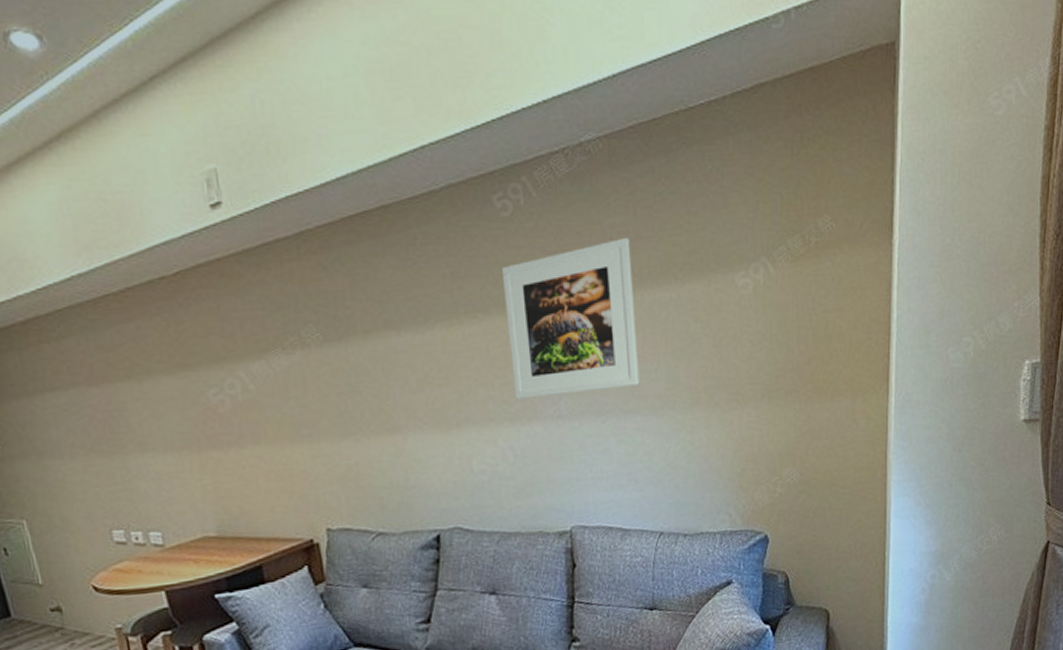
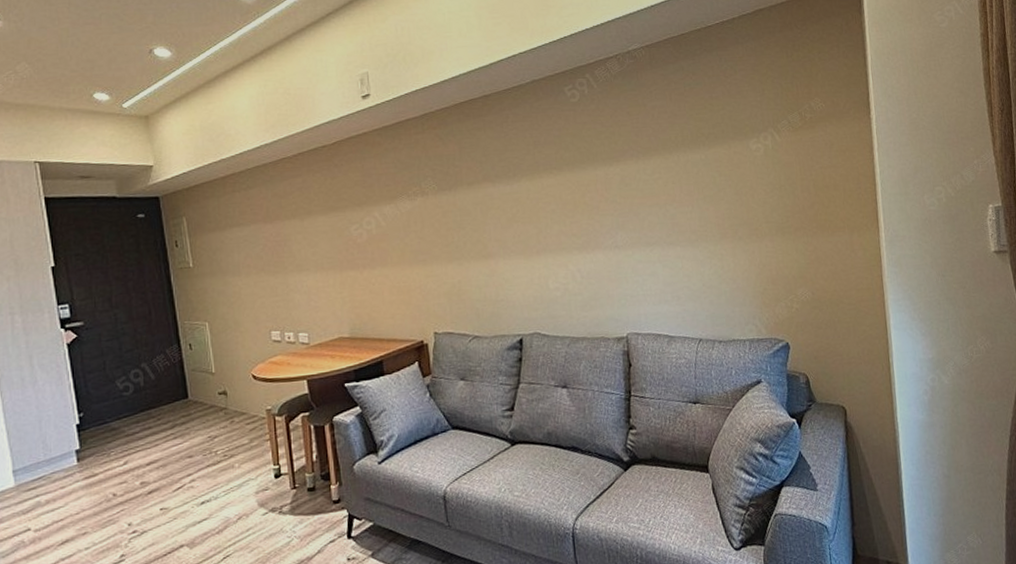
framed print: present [501,237,640,399] -> none [571,115,679,234]

